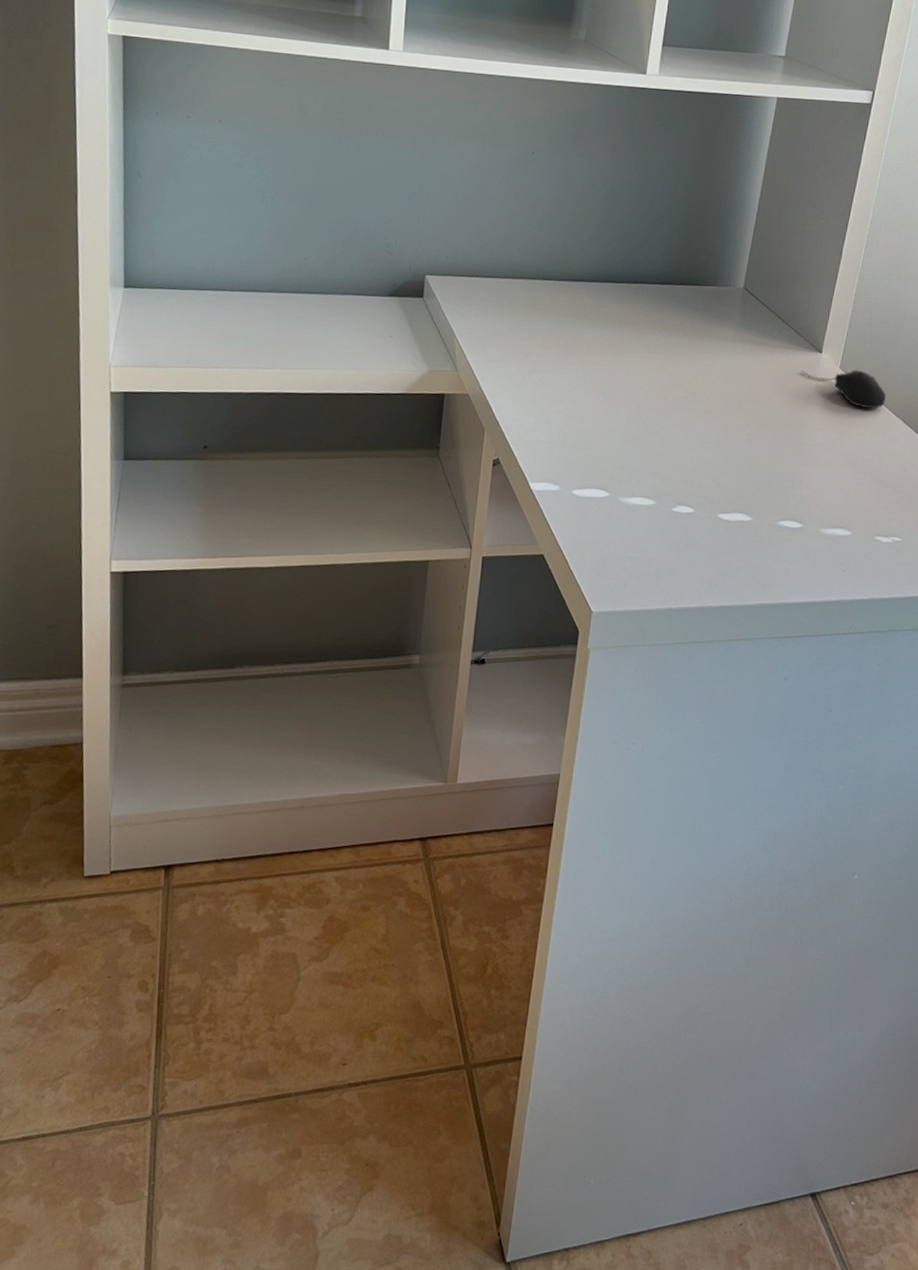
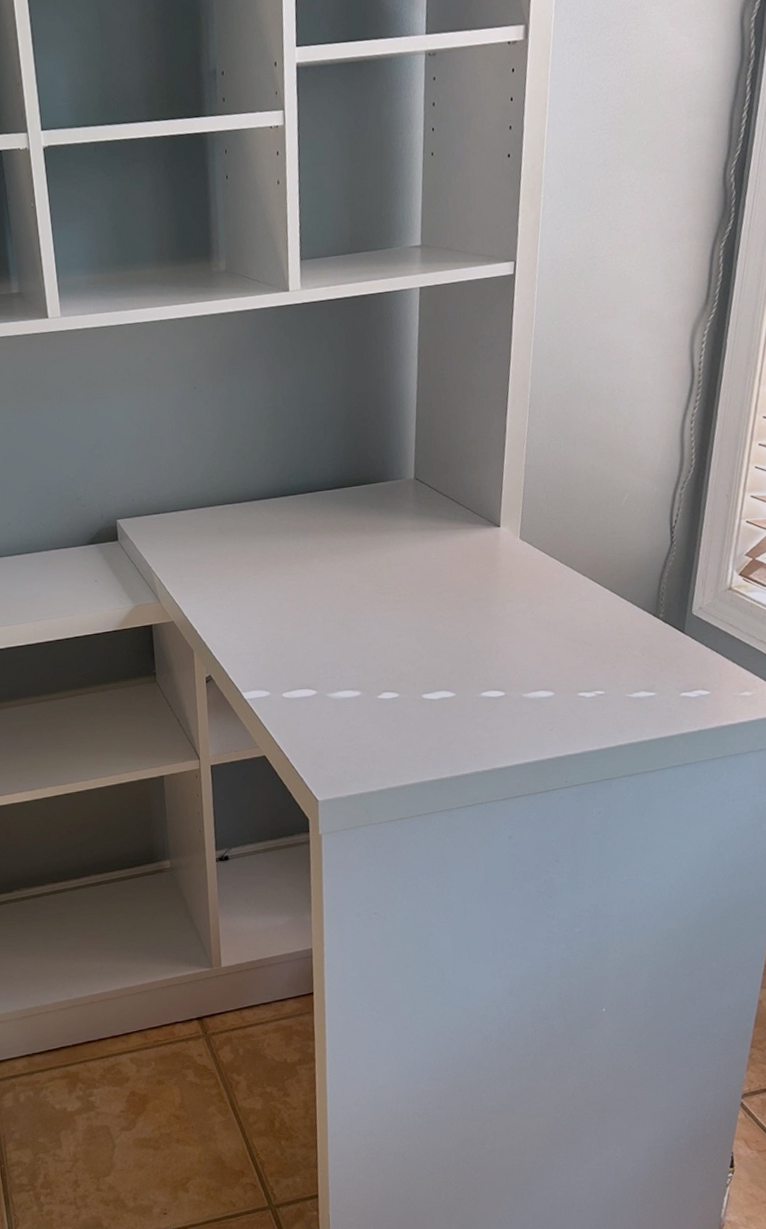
computer mouse: present [801,369,887,409] -> none [482,537,571,573]

